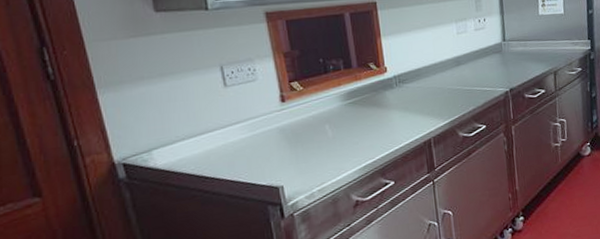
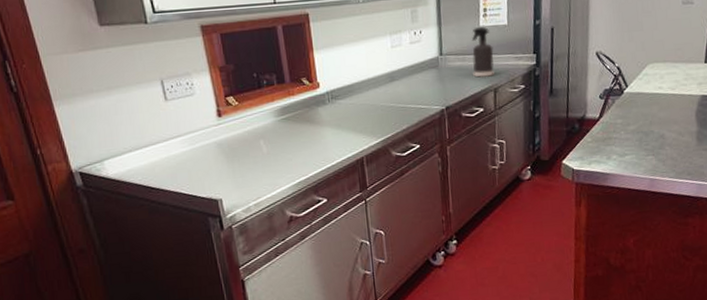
spray bottle: none [532,15,554,61] -> present [471,26,495,78]

